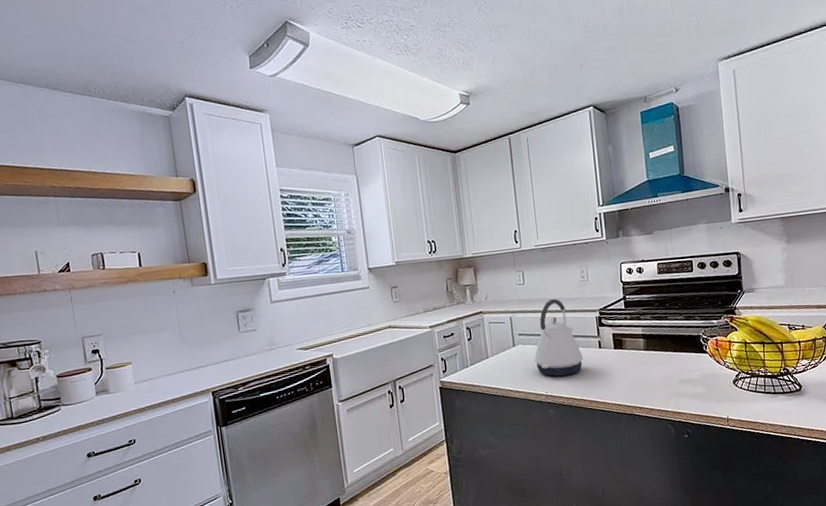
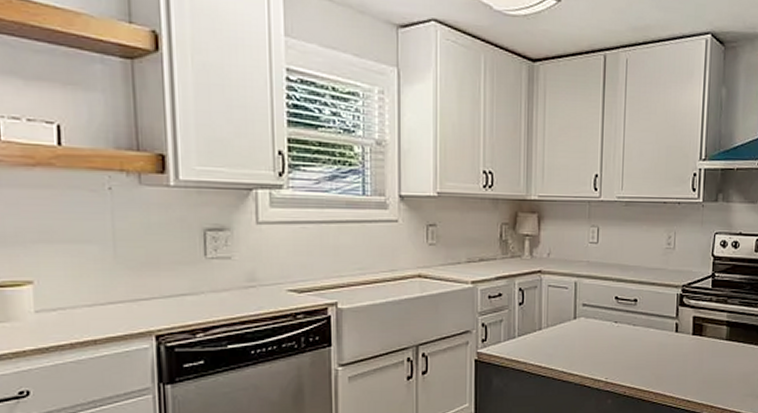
kettle: present [534,298,583,377] -> none [597,265,655,361]

